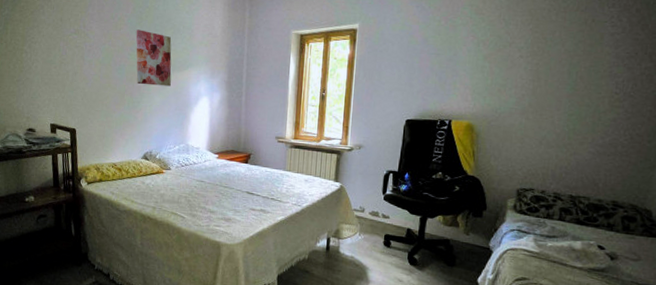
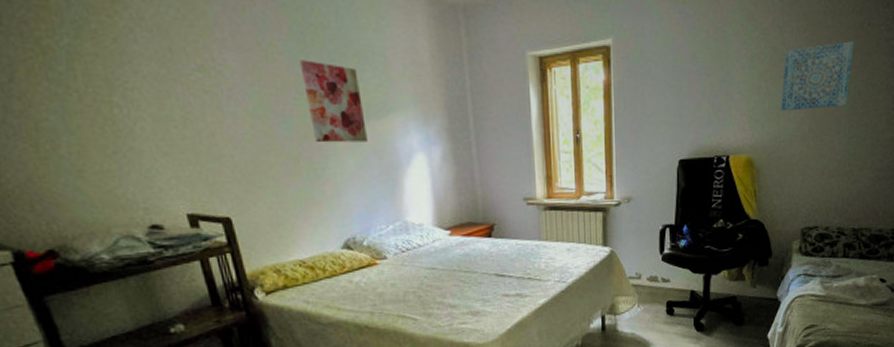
wall art: none [502,34,578,88] -> present [781,41,854,111]

